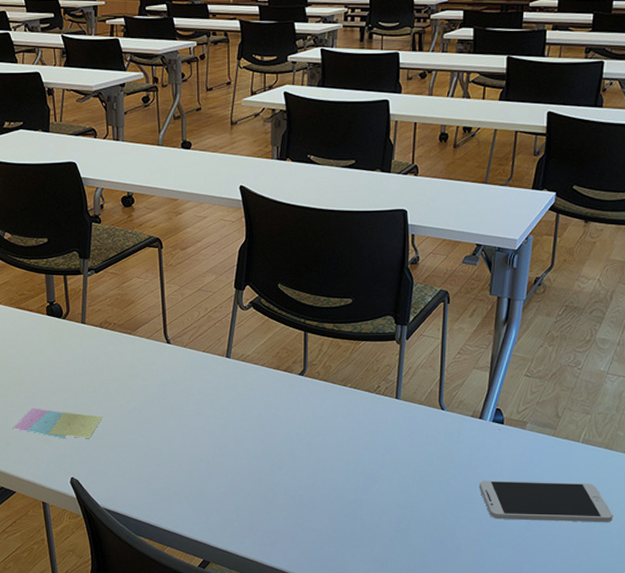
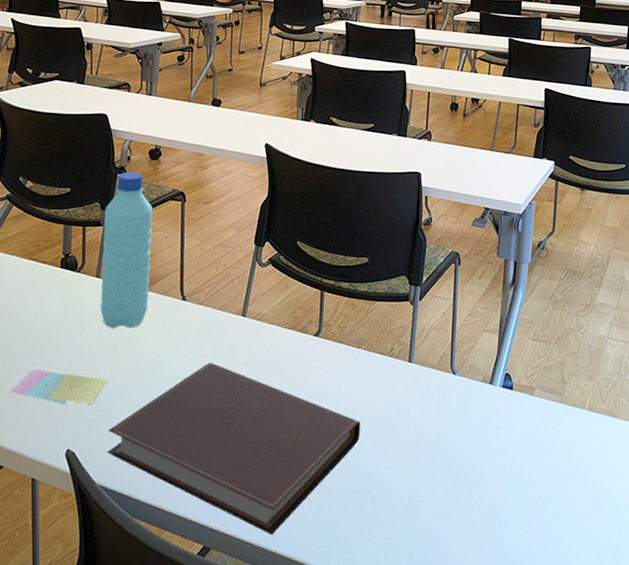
water bottle: none [83,220,135,370] -> present [100,172,153,328]
notebook: none [107,400,349,551] -> present [107,362,361,535]
smartphone: present [479,480,613,523] -> none [490,451,620,497]

